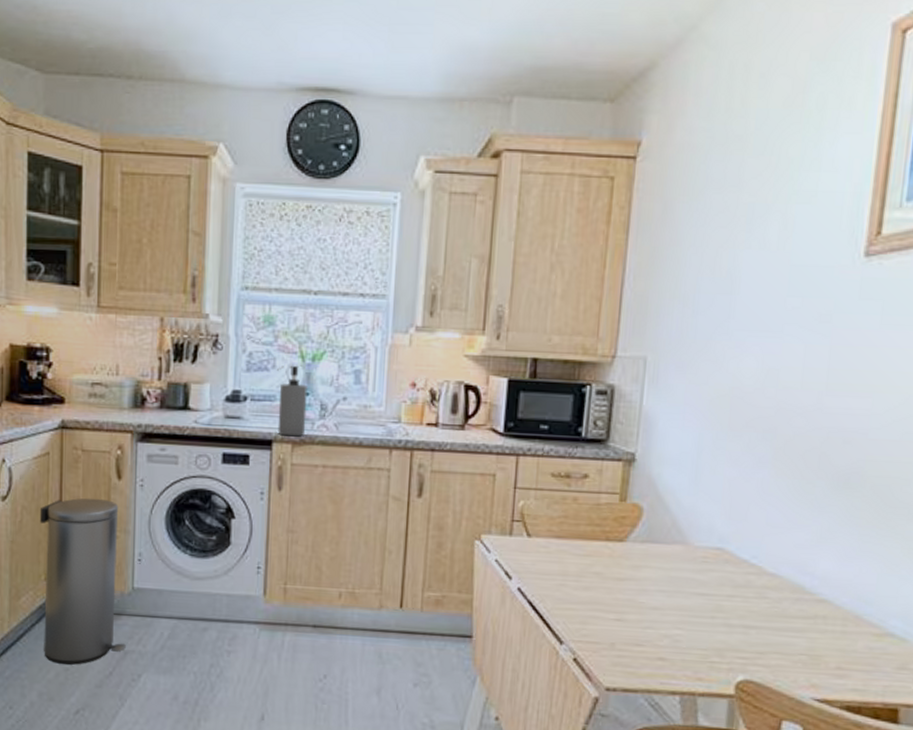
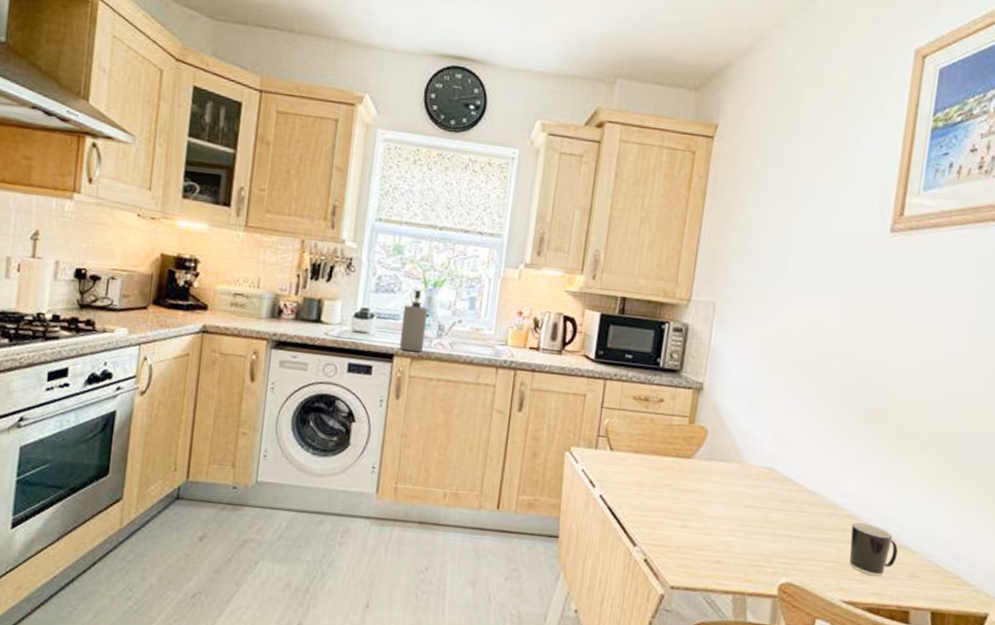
pedal bin: present [39,498,126,665] -> none [167,396,250,551]
mug: none [821,608,882,670] -> present [849,523,898,577]

